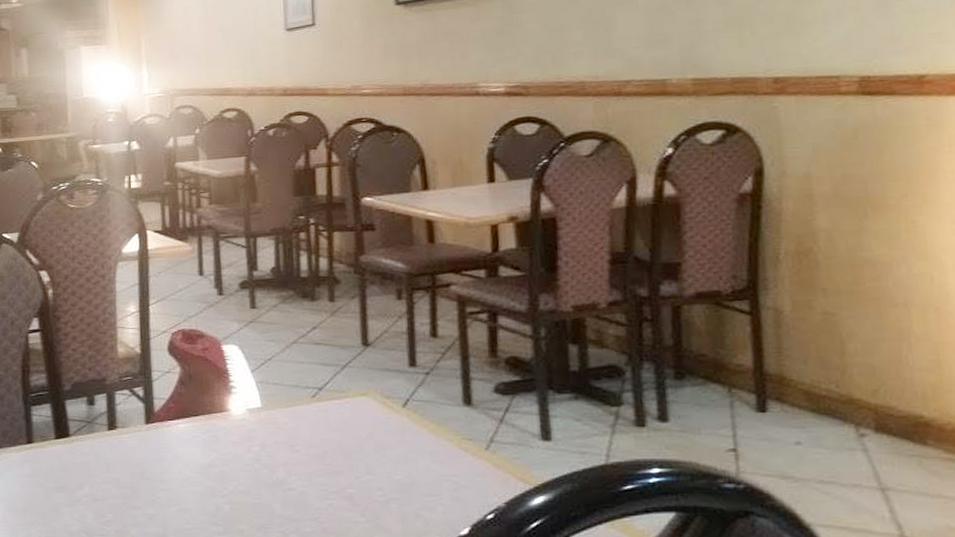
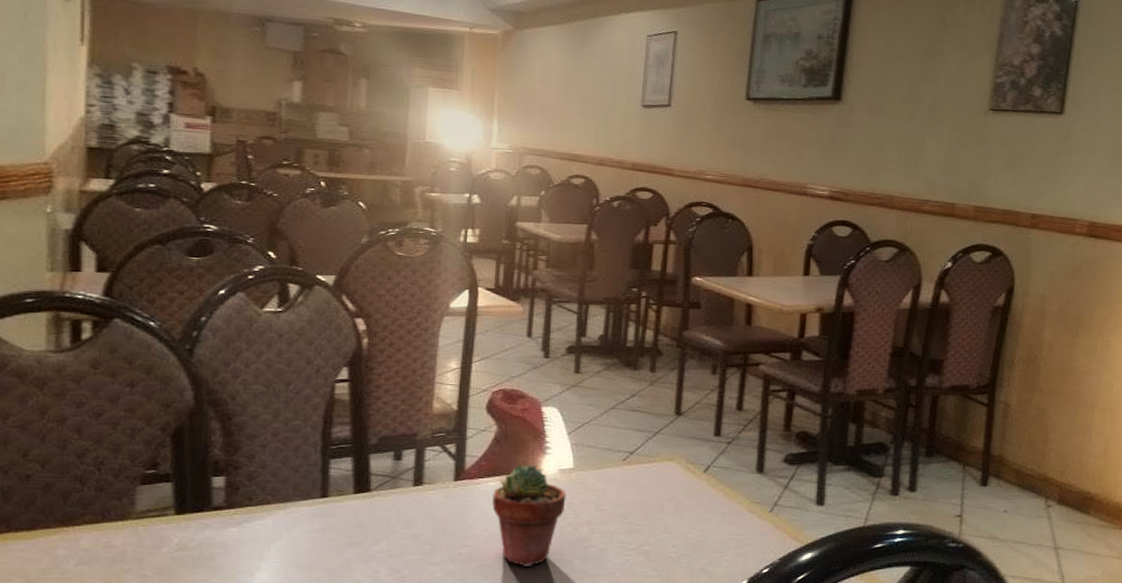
potted succulent: none [184,405,259,512] -> present [492,464,566,568]

